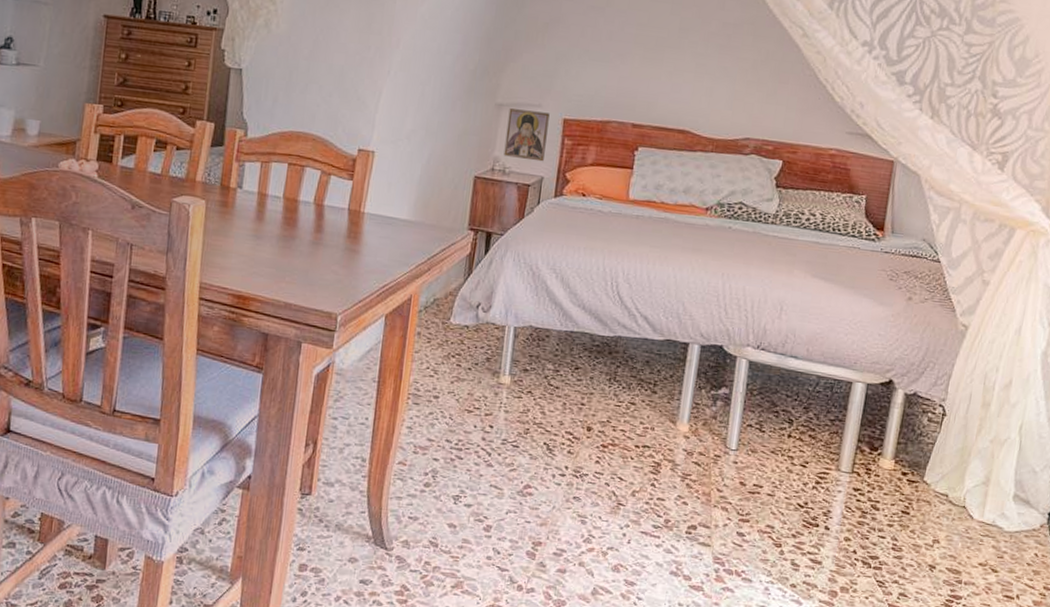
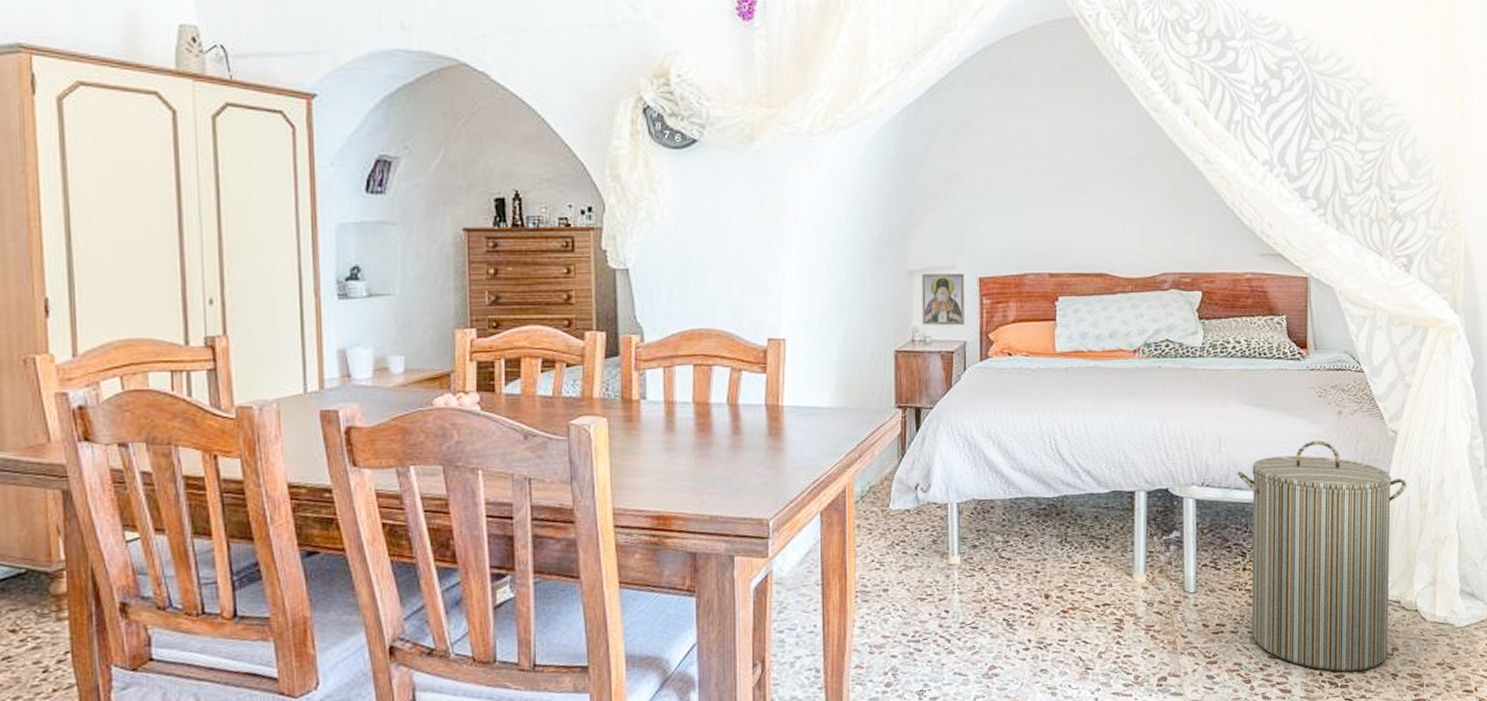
laundry hamper: none [788,322,972,556] -> present [1237,441,1407,672]

